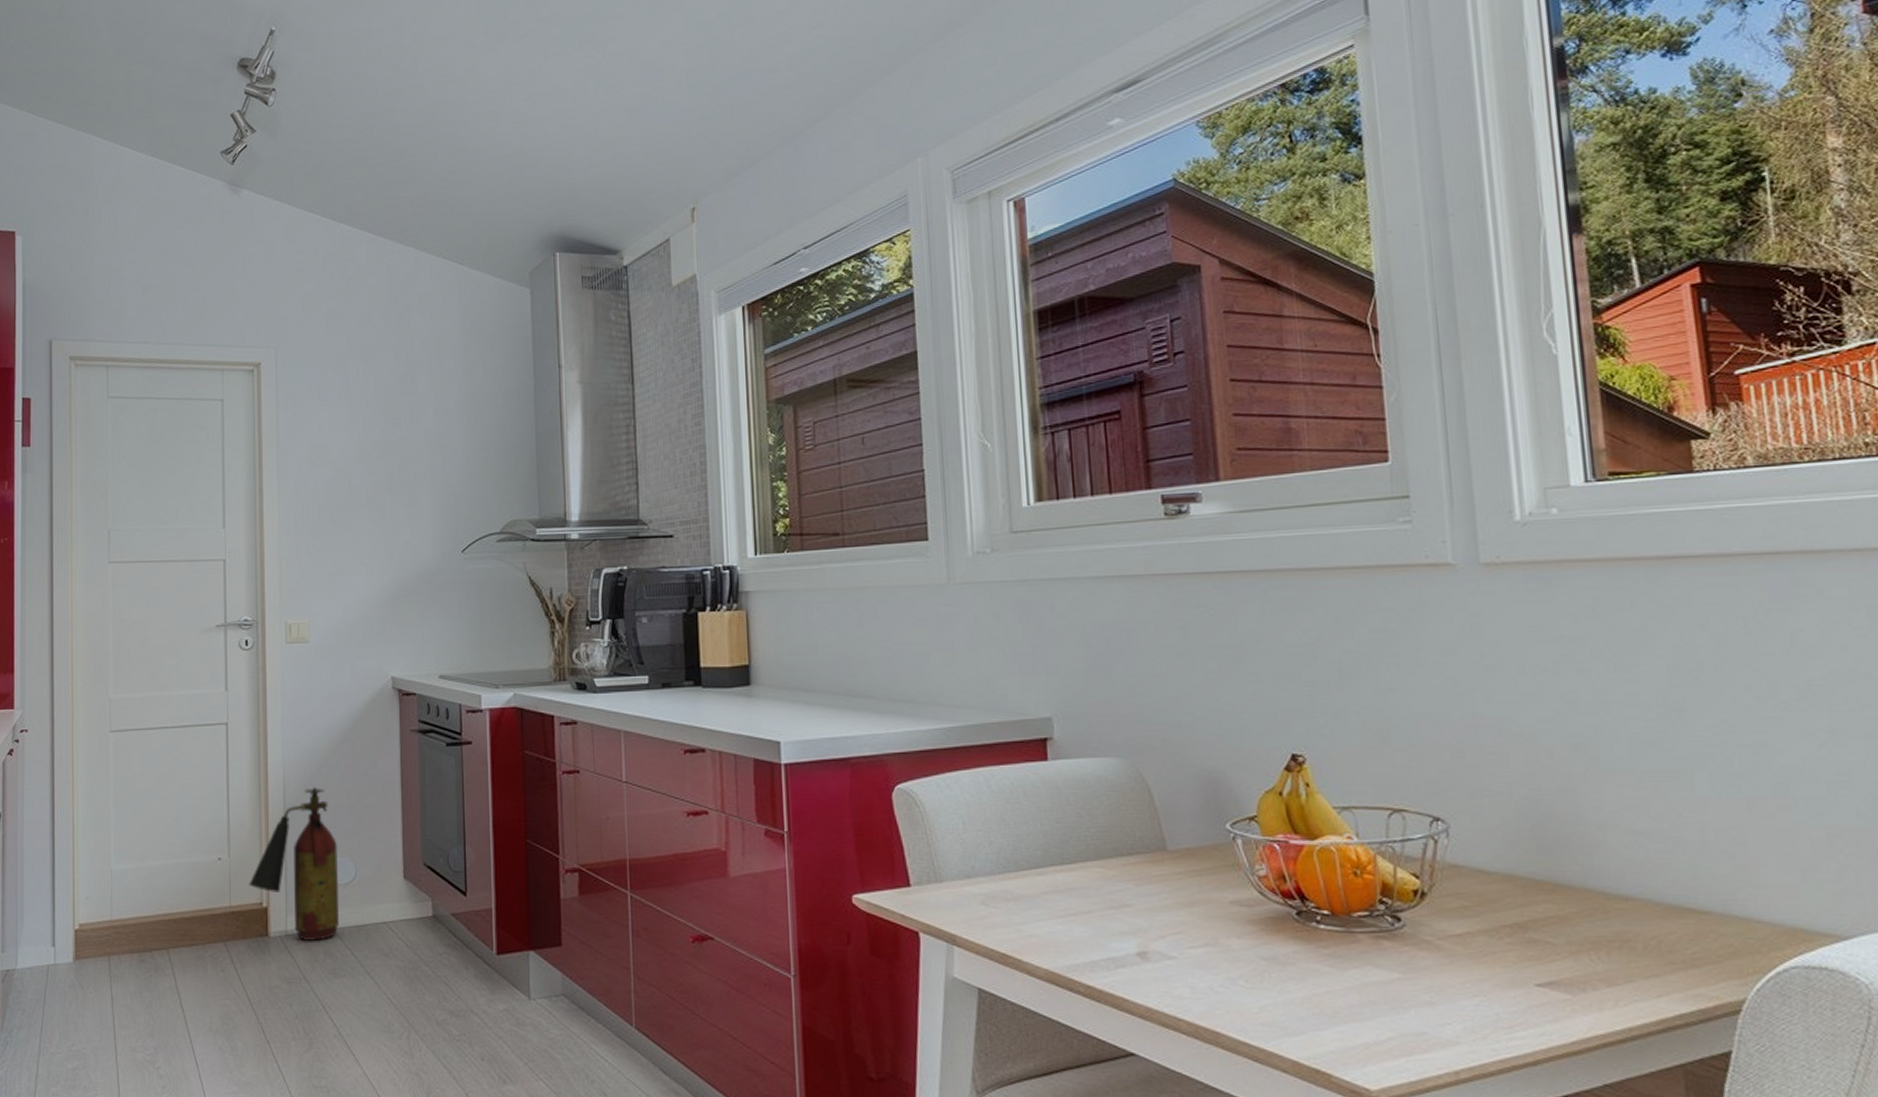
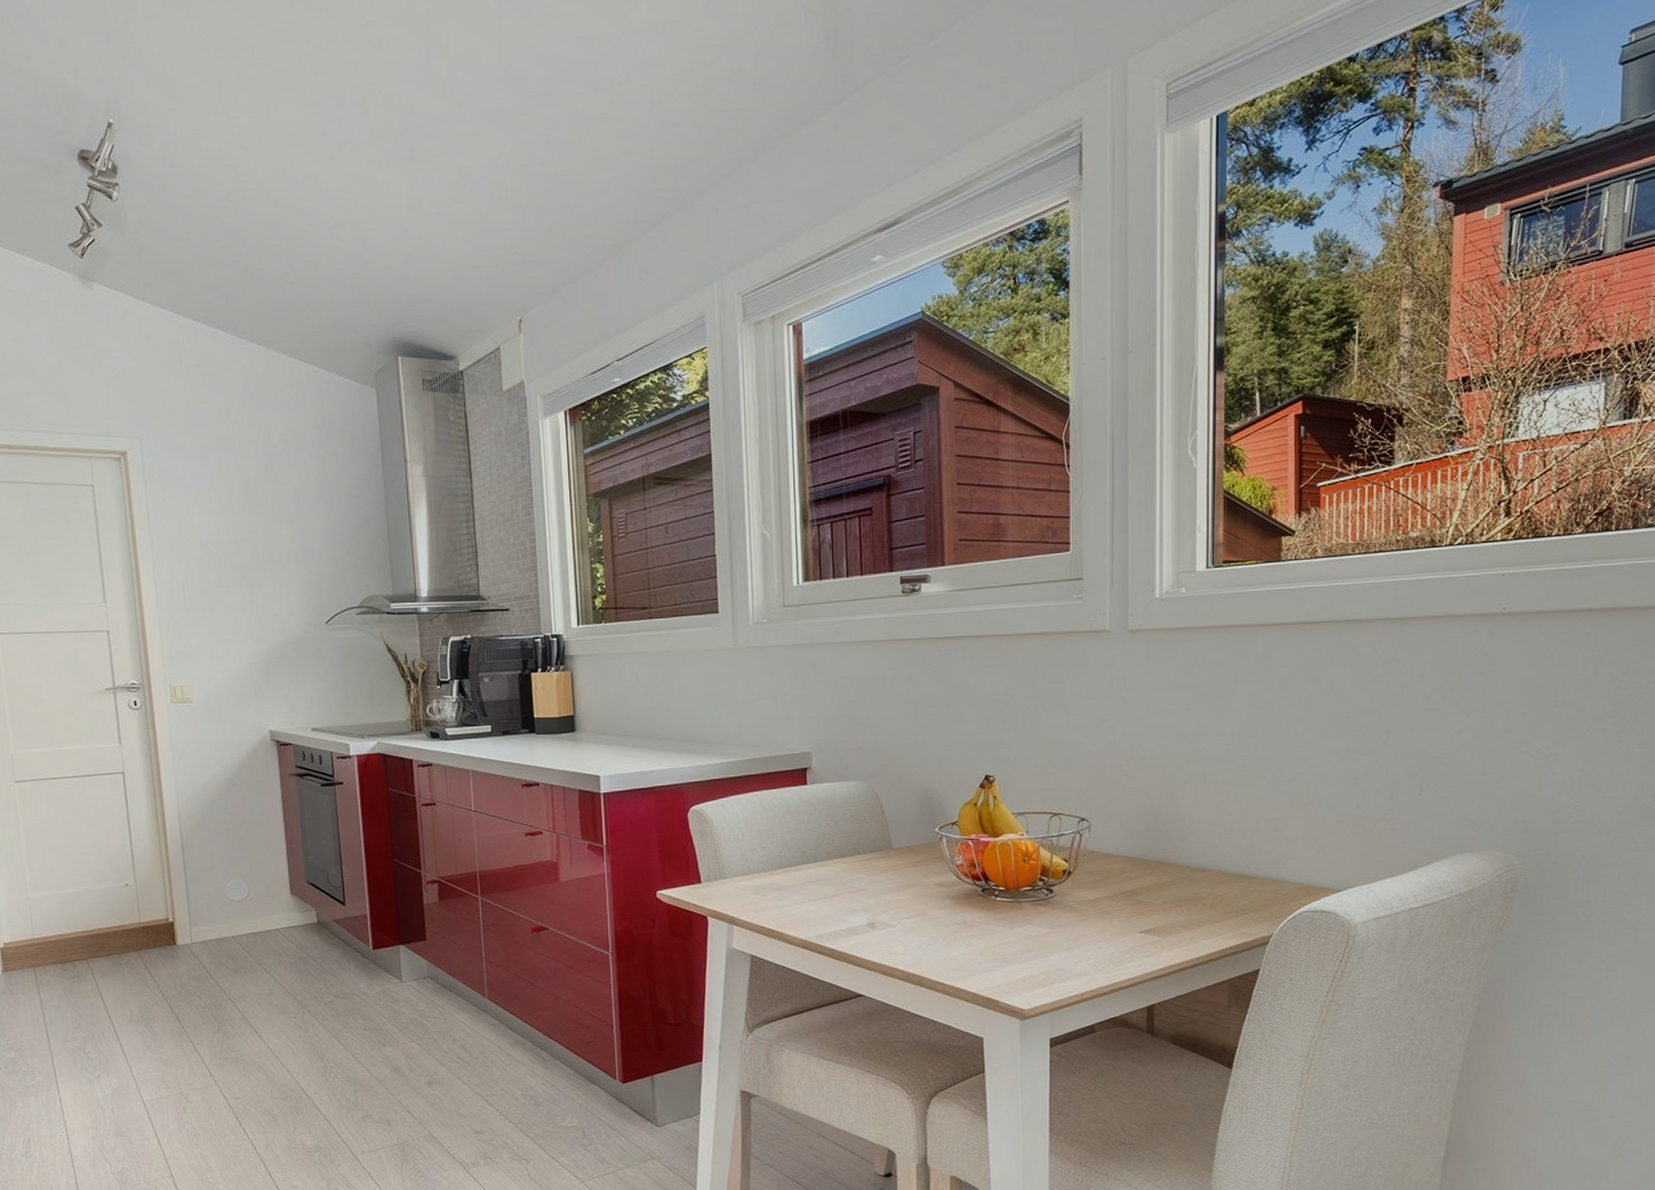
fire extinguisher: present [249,787,340,942] -> none [155,823,237,948]

